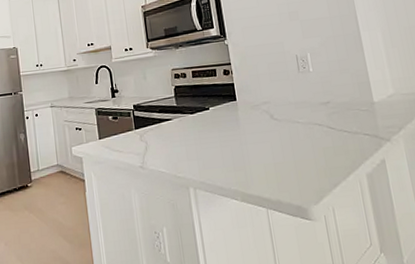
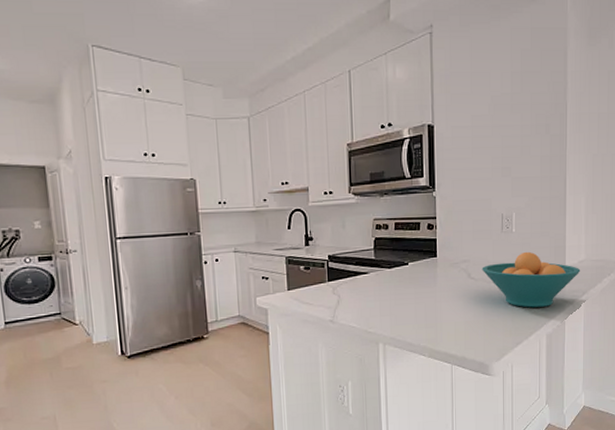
fruit bowl: none [283,89,392,147] -> present [482,251,581,308]

